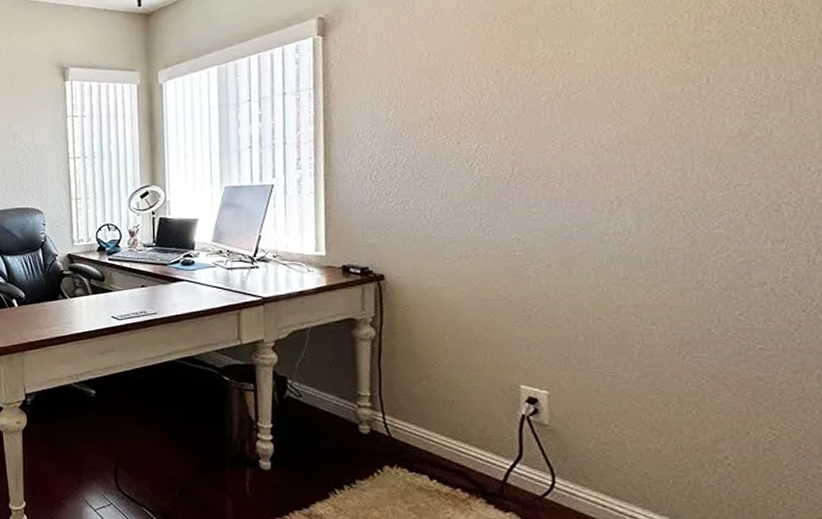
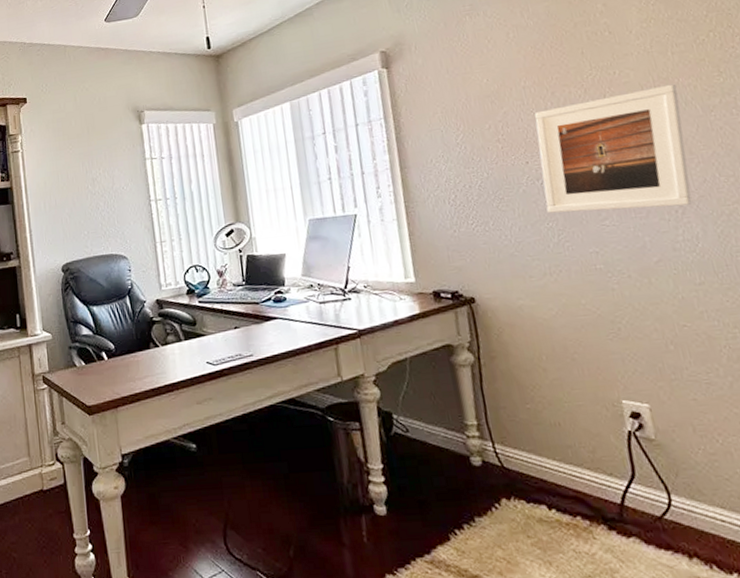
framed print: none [472,68,636,198] -> present [535,83,692,214]

